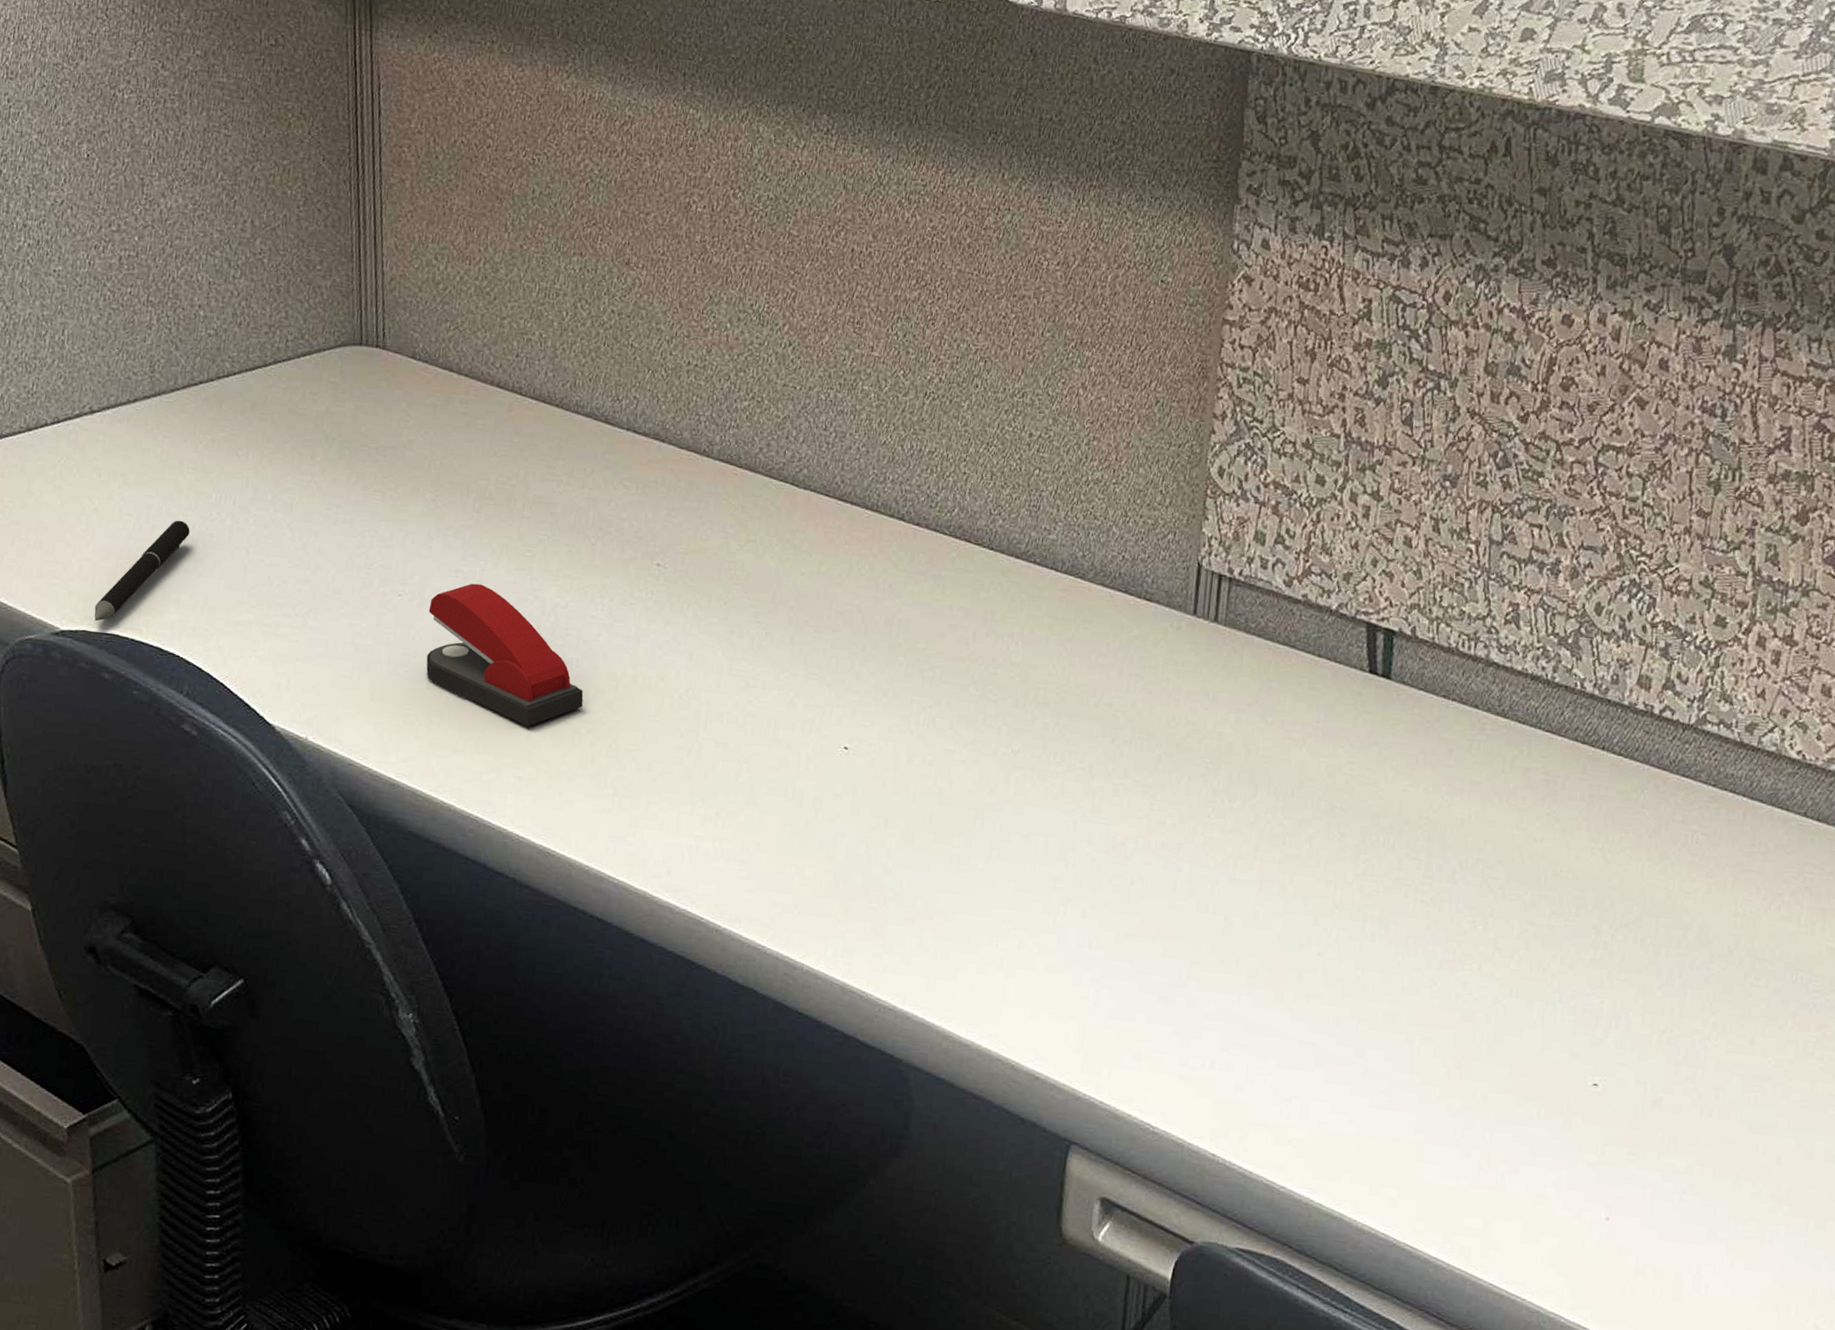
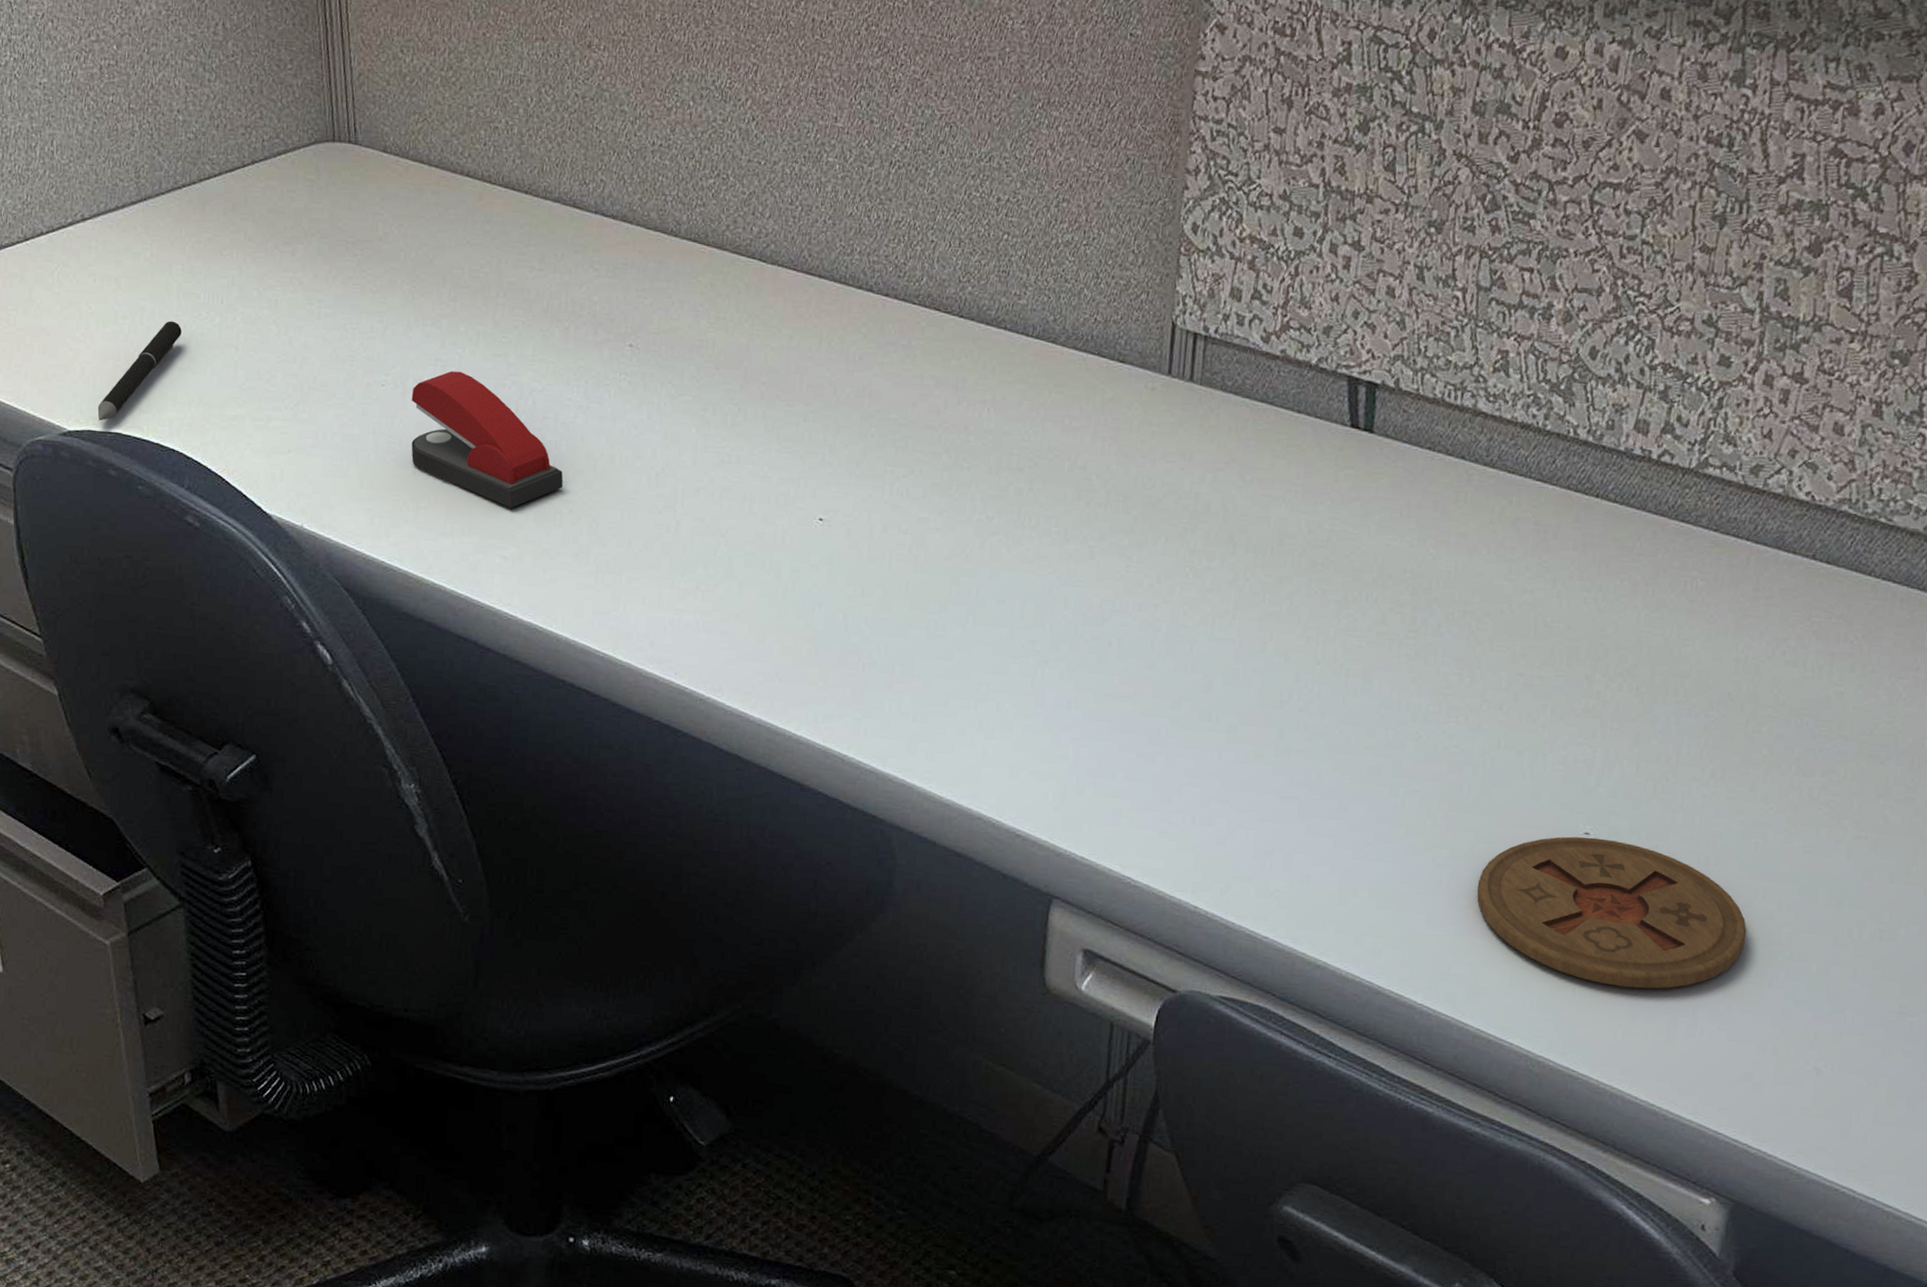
coaster: none [1489,1087,1748,1244] -> present [1476,836,1747,989]

